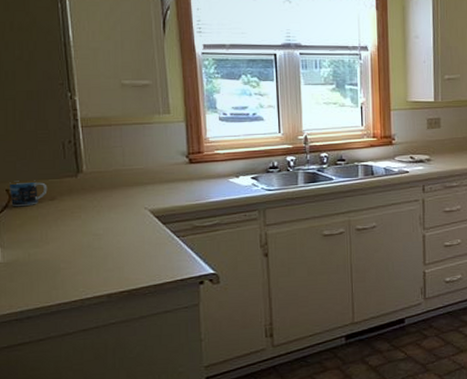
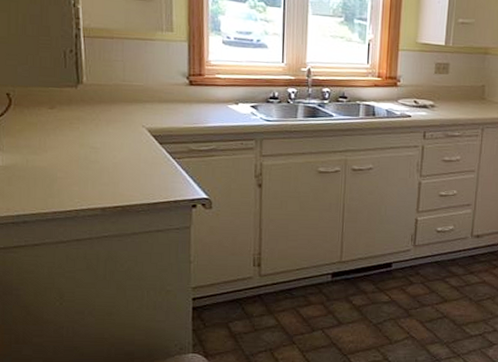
mug: present [10,180,48,207] -> none [10,85,48,113]

